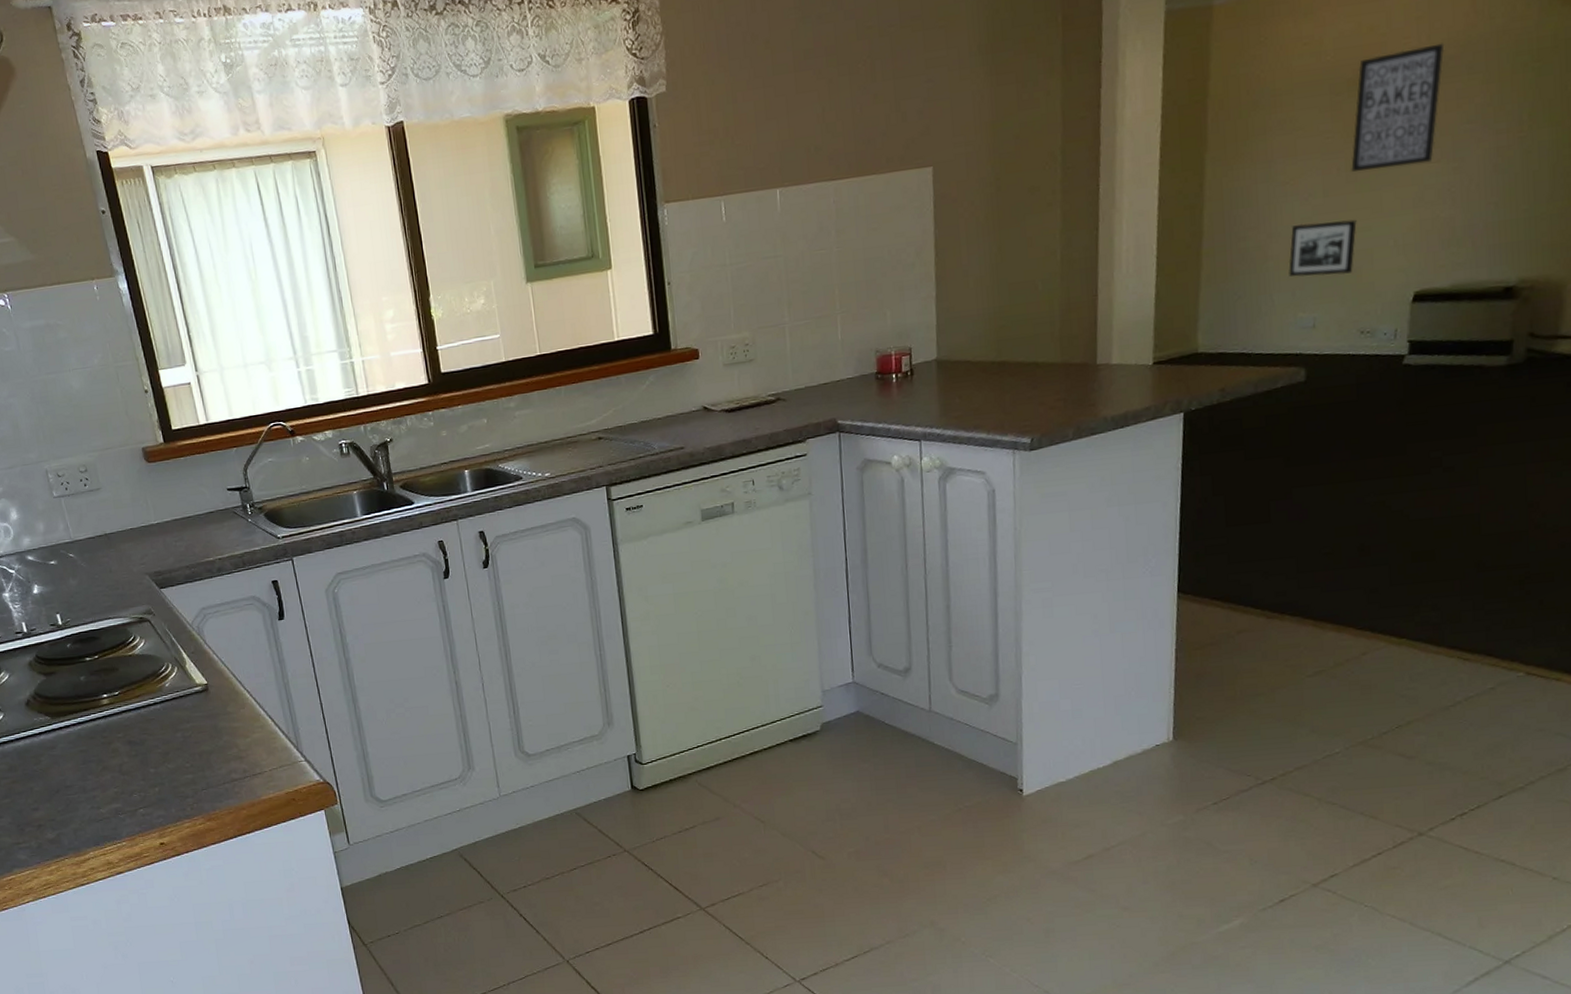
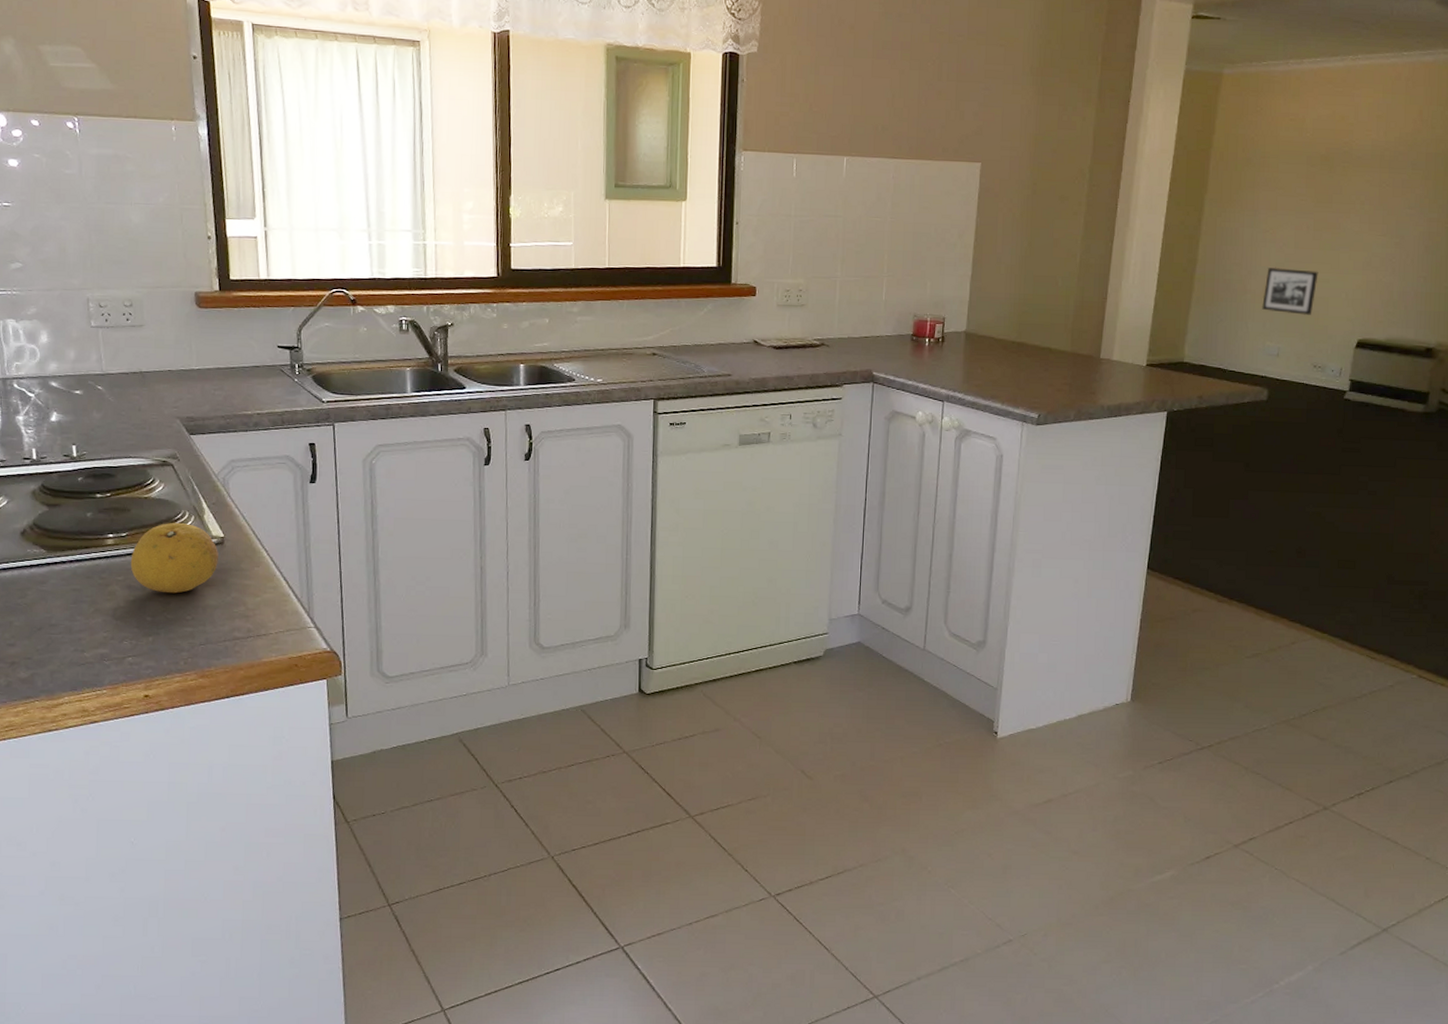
fruit: none [126,675,206,744] -> present [130,522,218,594]
wall art: present [1351,43,1445,173] -> none [1318,140,1397,235]

